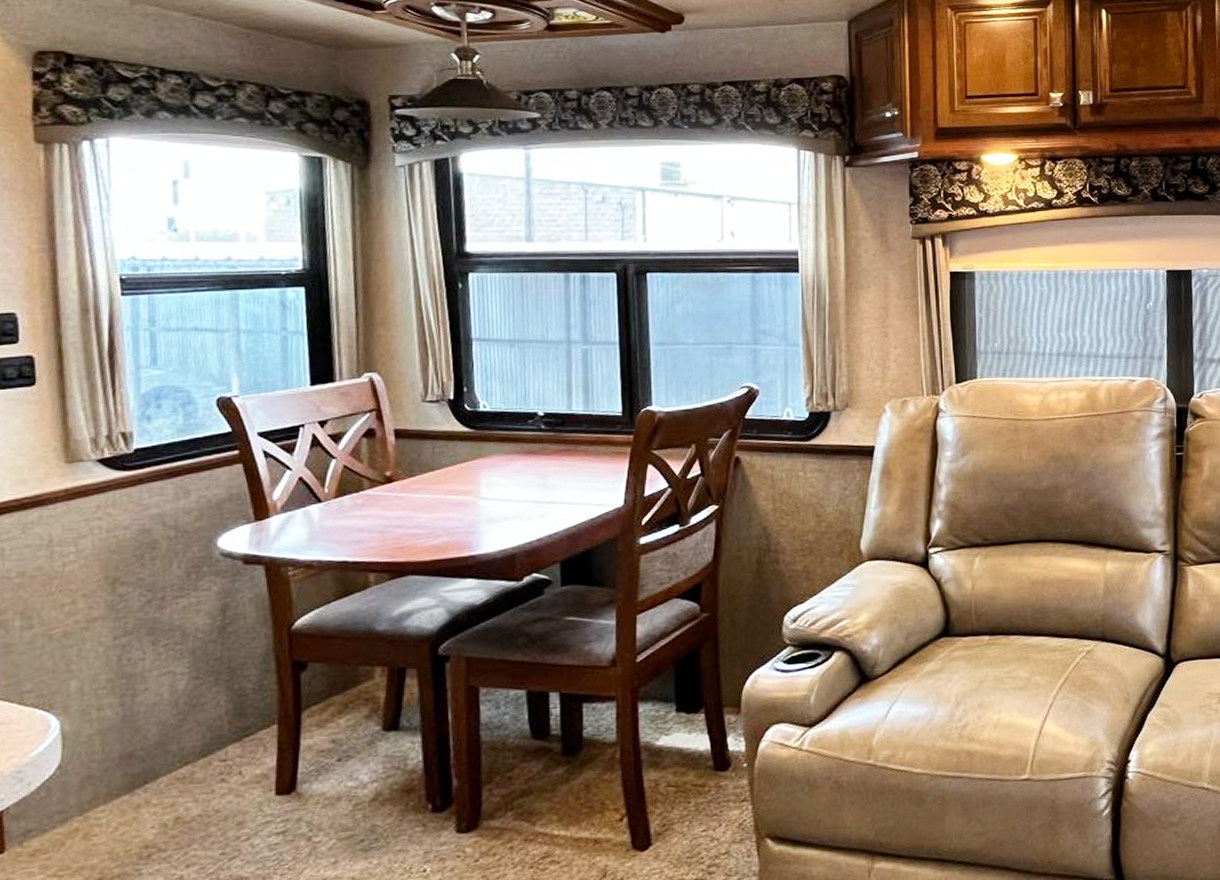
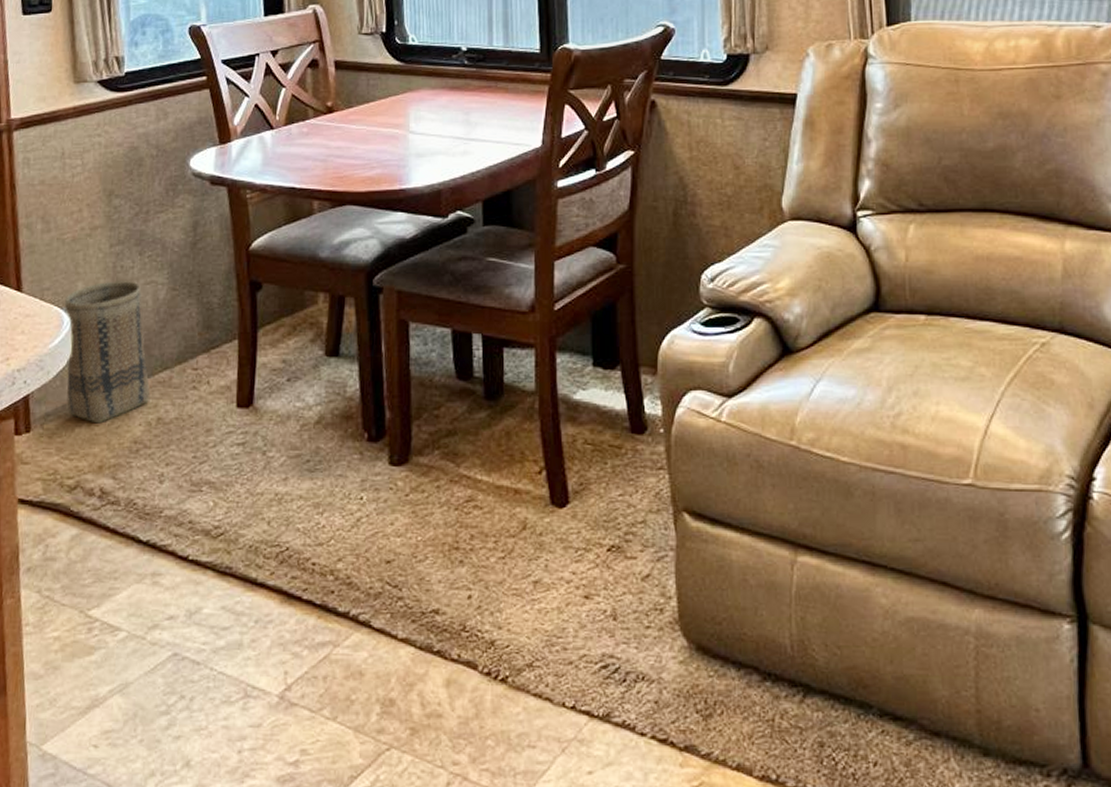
basket: none [51,674,165,833] -> present [64,281,150,424]

